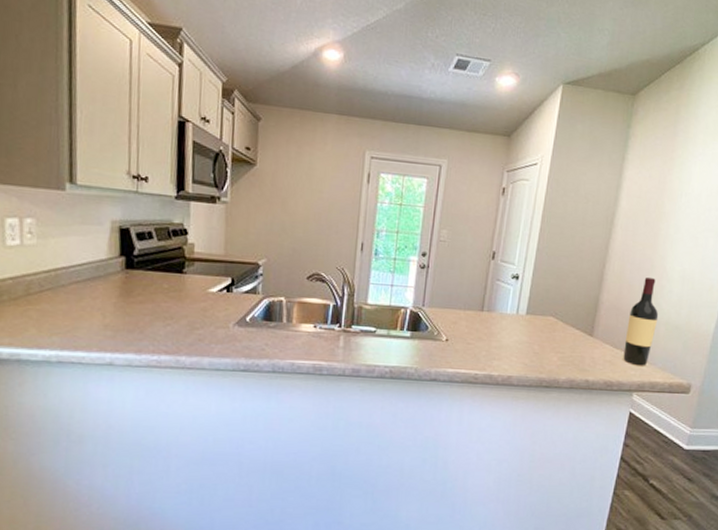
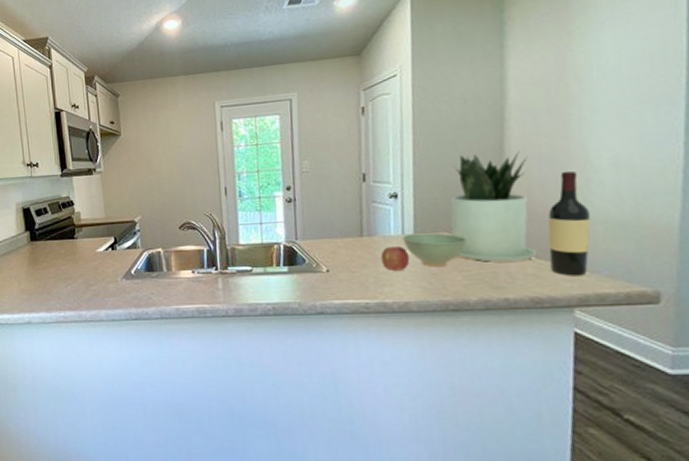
fruit: none [495,324,519,348] -> present [381,246,410,272]
bowl: none [515,314,568,348] -> present [401,233,468,267]
planter: none [556,250,624,349] -> present [450,151,536,262]

